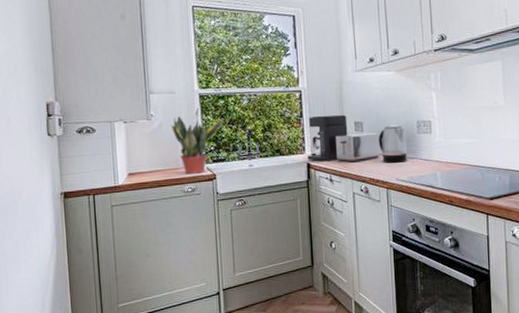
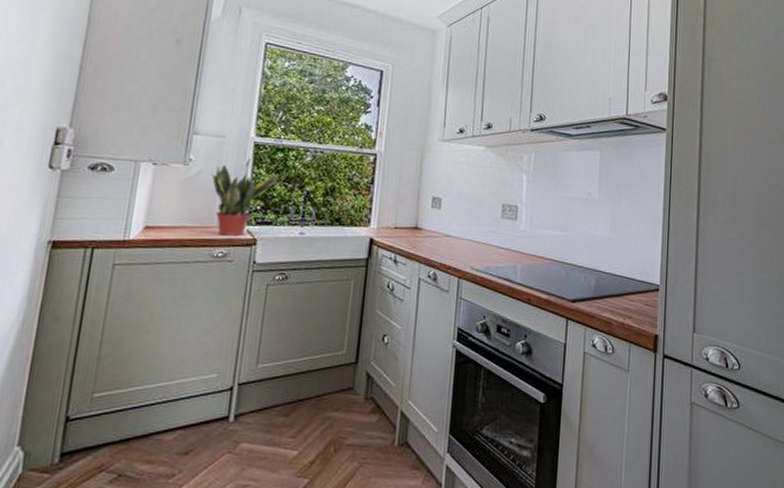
coffee maker: present [307,114,348,162] -> none [371,184,425,239]
toaster: present [336,132,380,163] -> none [406,209,458,244]
kettle: present [378,125,408,163] -> none [456,205,488,249]

